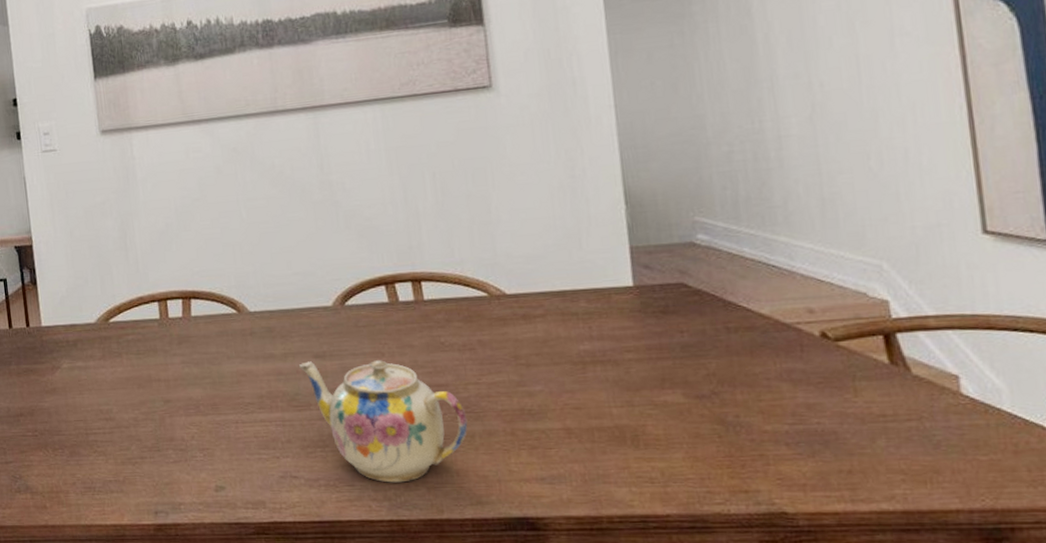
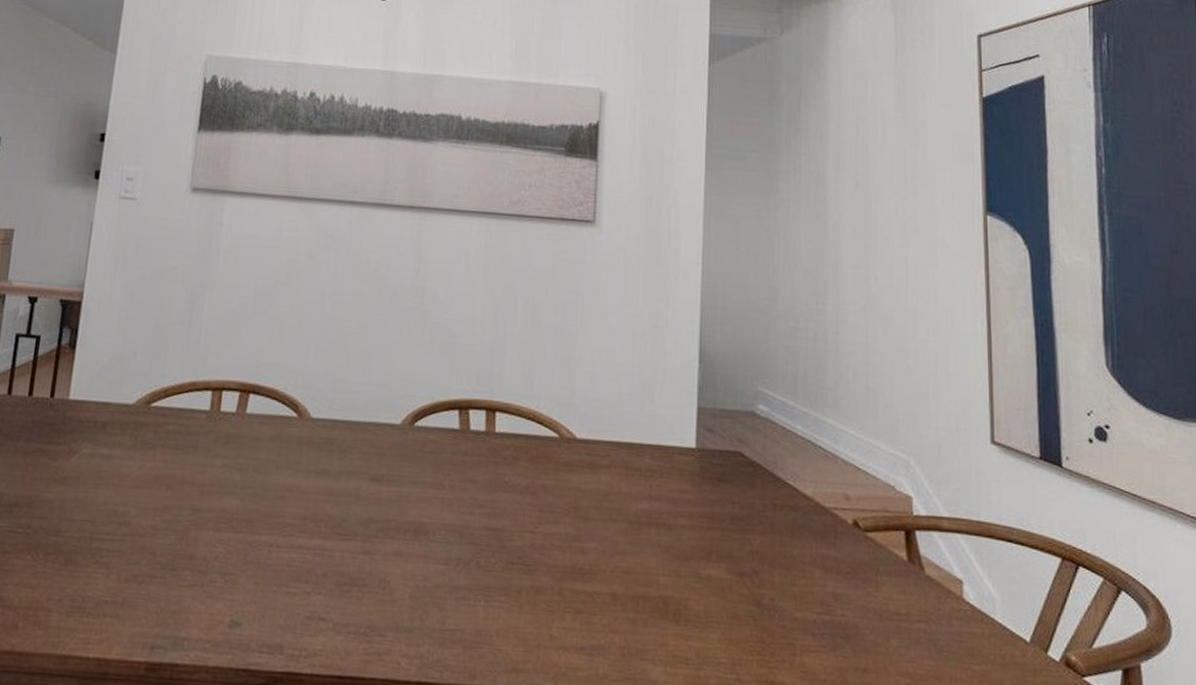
teapot: present [299,360,468,483] -> none [353,483,517,638]

